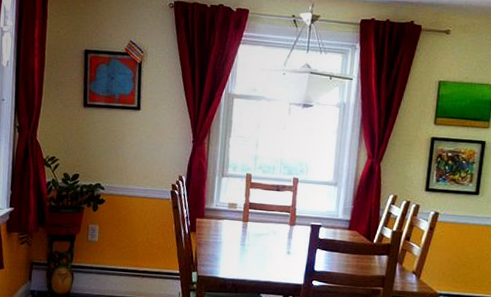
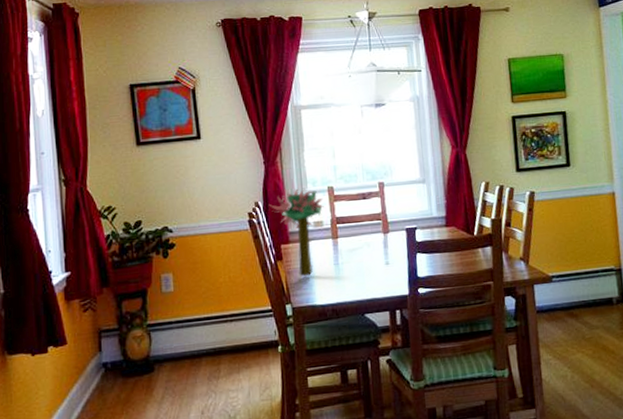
flower bouquet: none [191,170,240,251] -> present [269,188,324,277]

